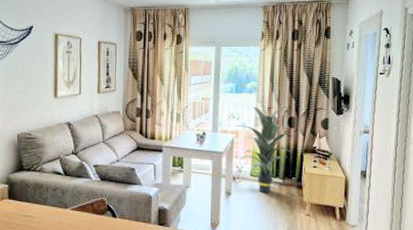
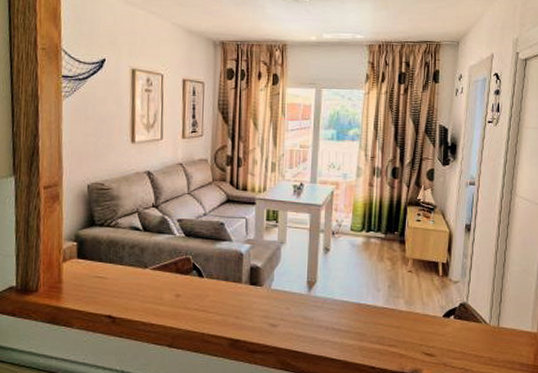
indoor plant: present [236,101,292,193] -> none [337,149,396,249]

